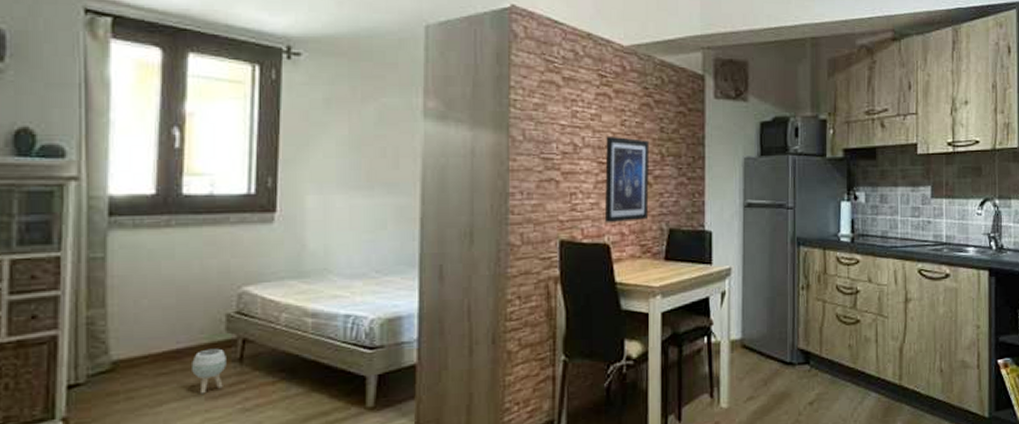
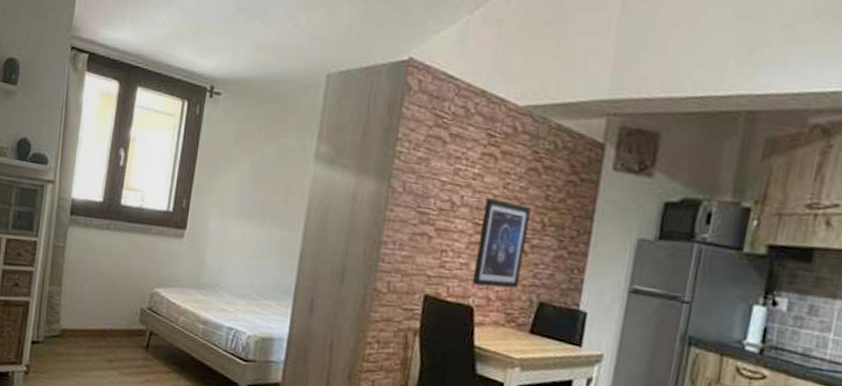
planter: present [192,348,226,394] -> none [112,334,137,370]

